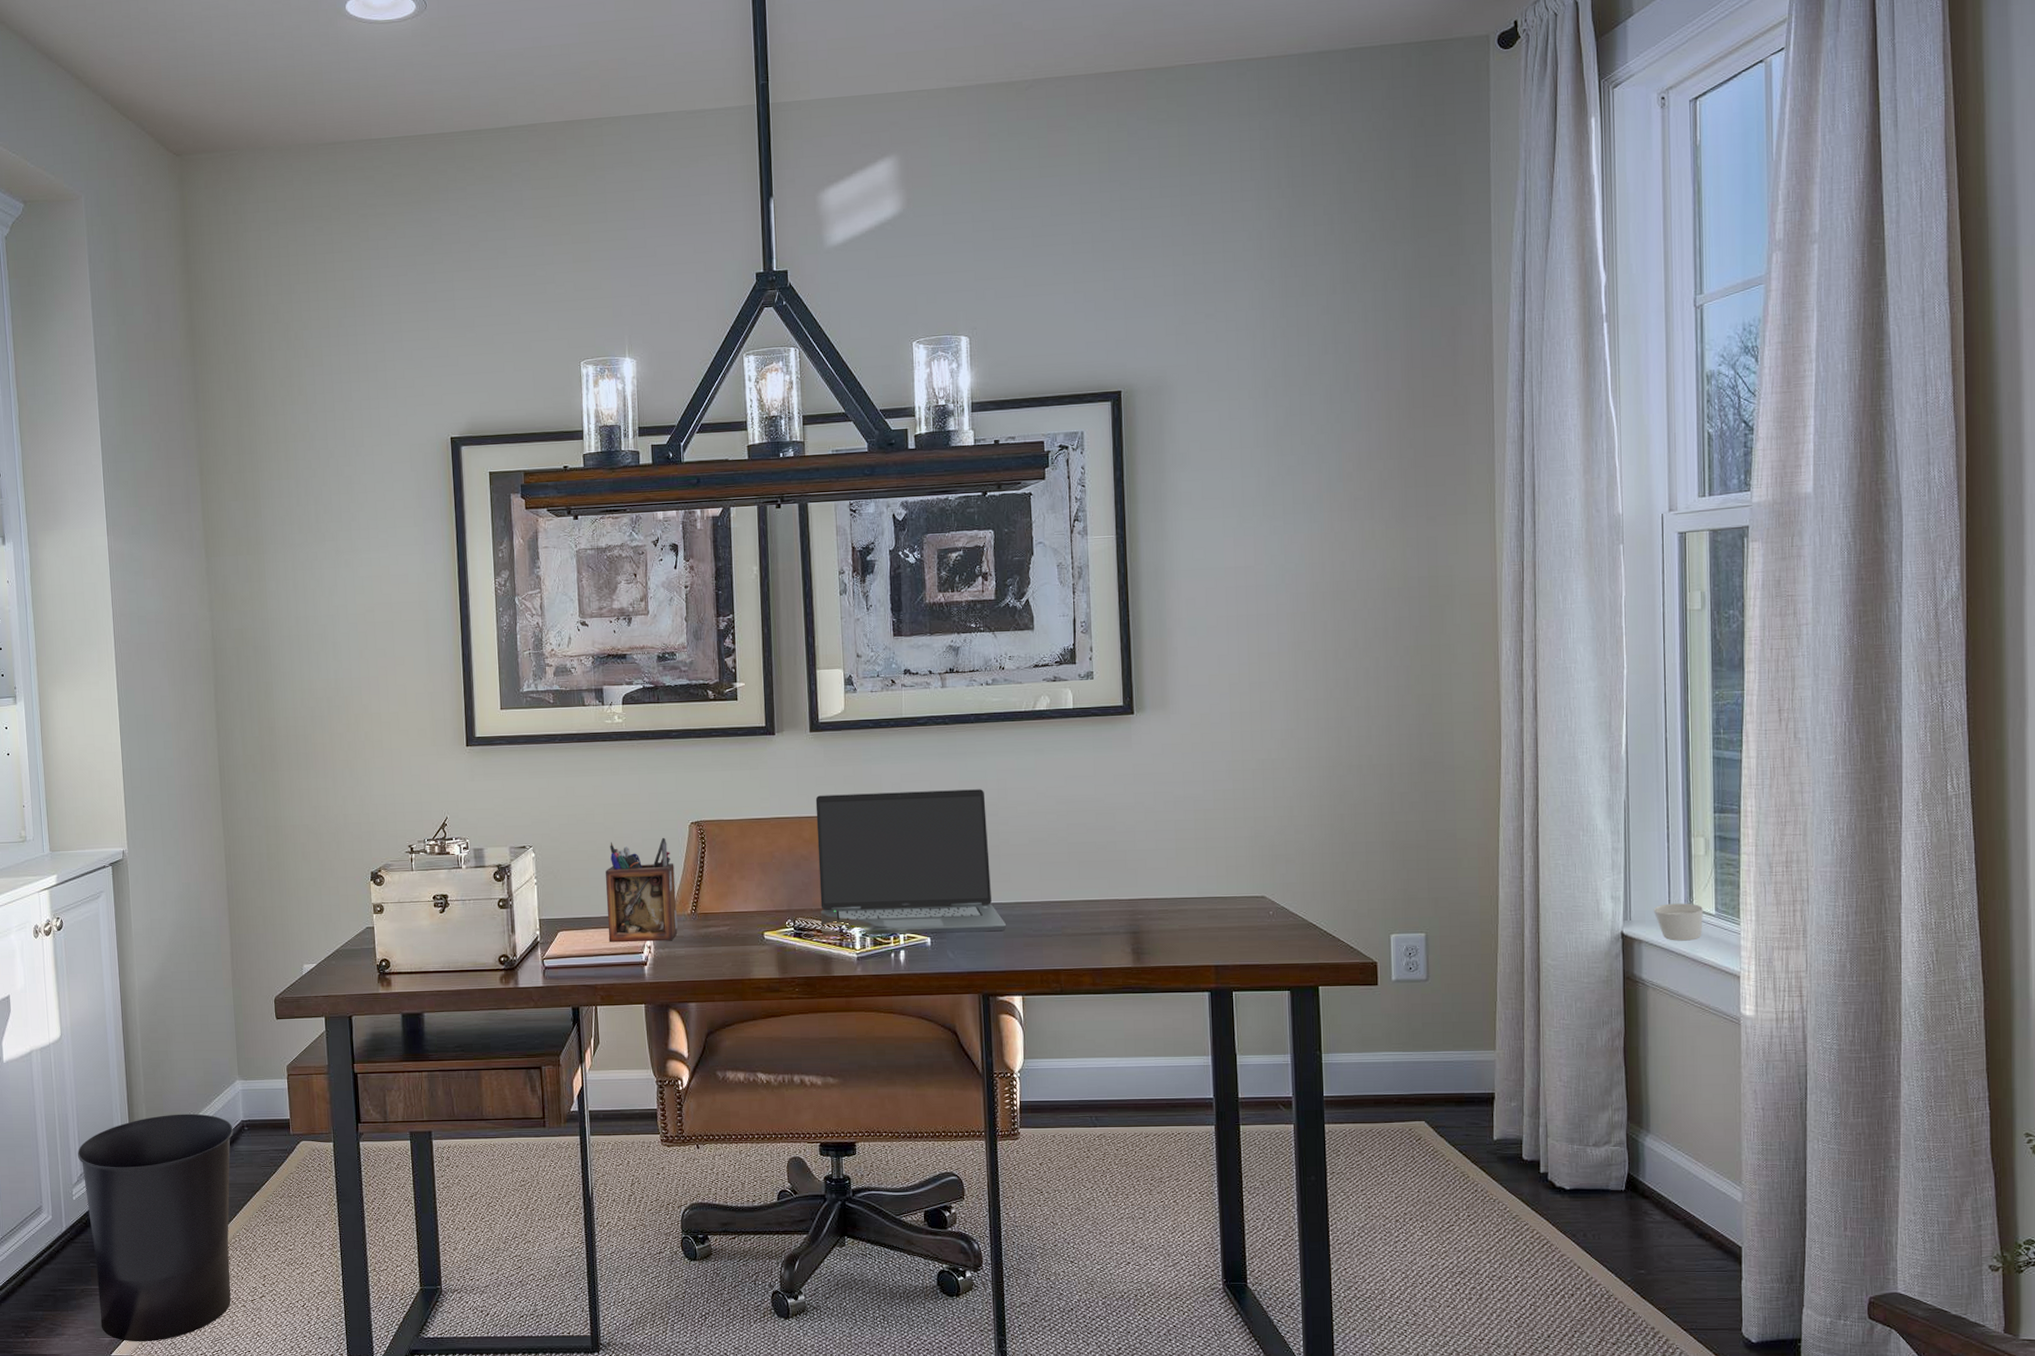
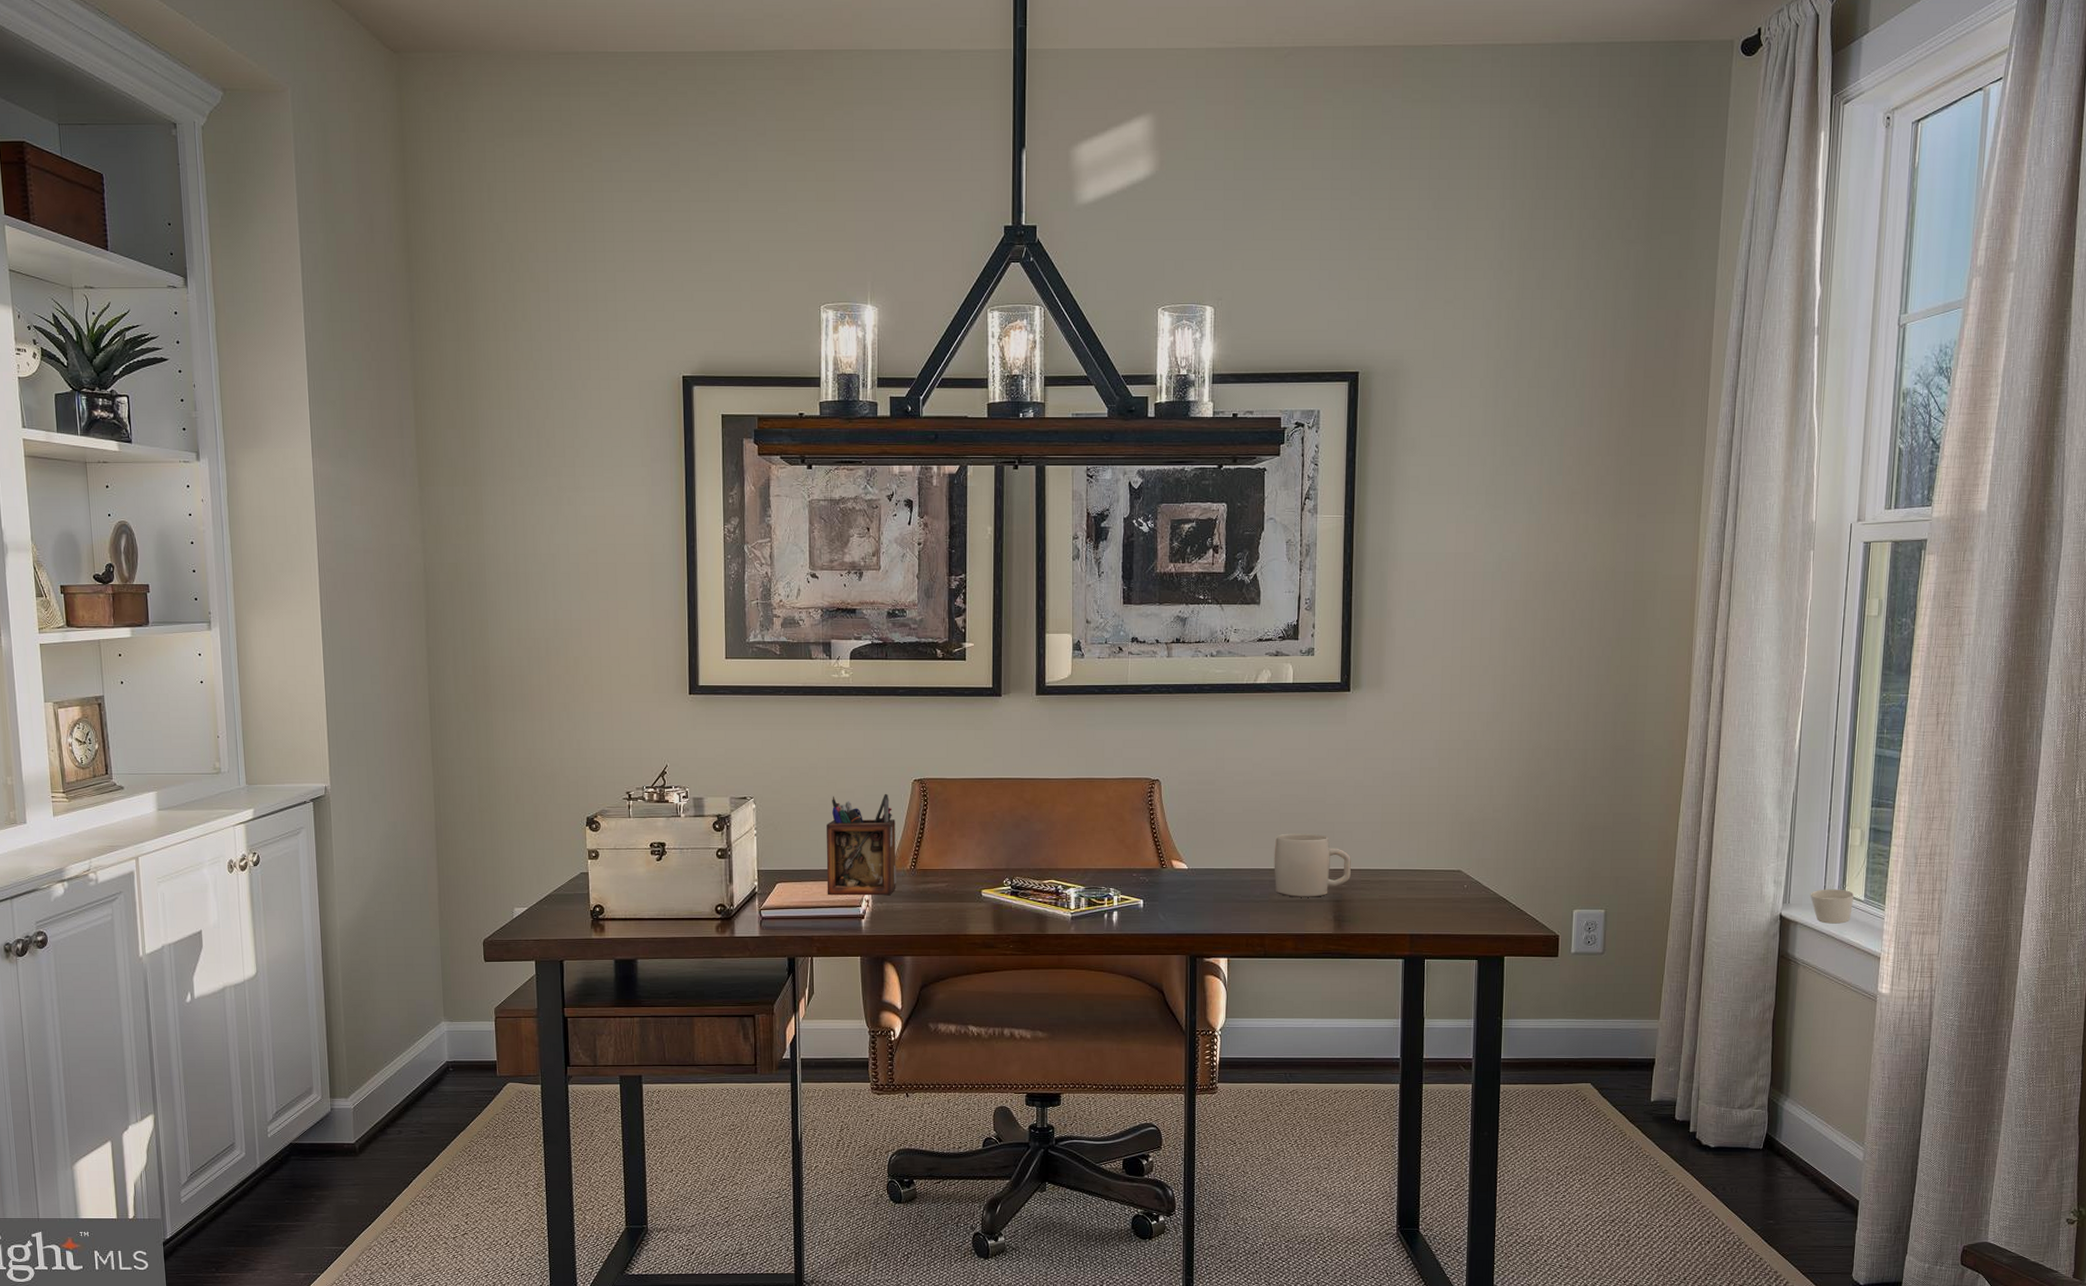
waste bin: present [78,1113,233,1342] -> none [273,1053,438,1278]
laptop: present [815,789,1007,936] -> none [1037,758,1217,895]
mug: none [1064,862,1147,930] -> present [1274,833,1351,897]

